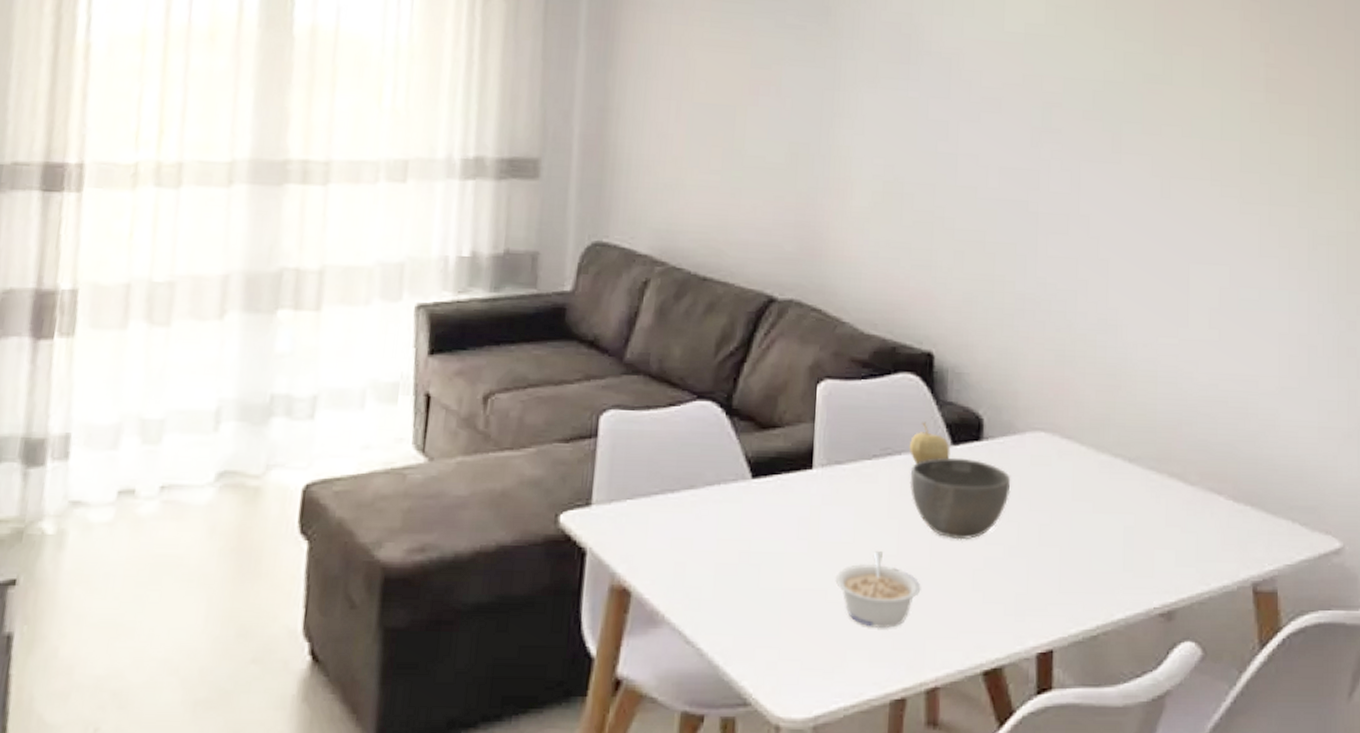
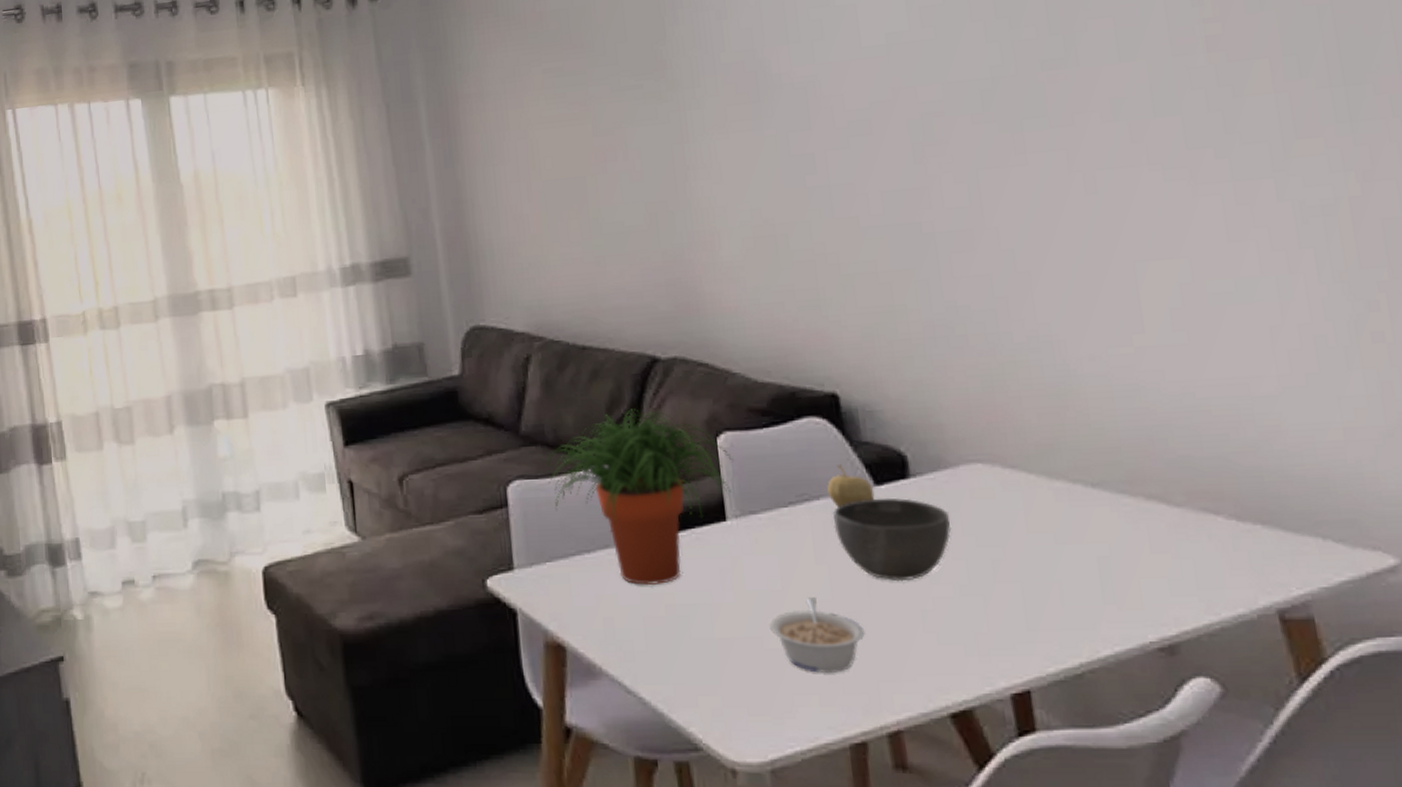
potted plant: none [643,347,830,531] -> present [546,409,734,586]

